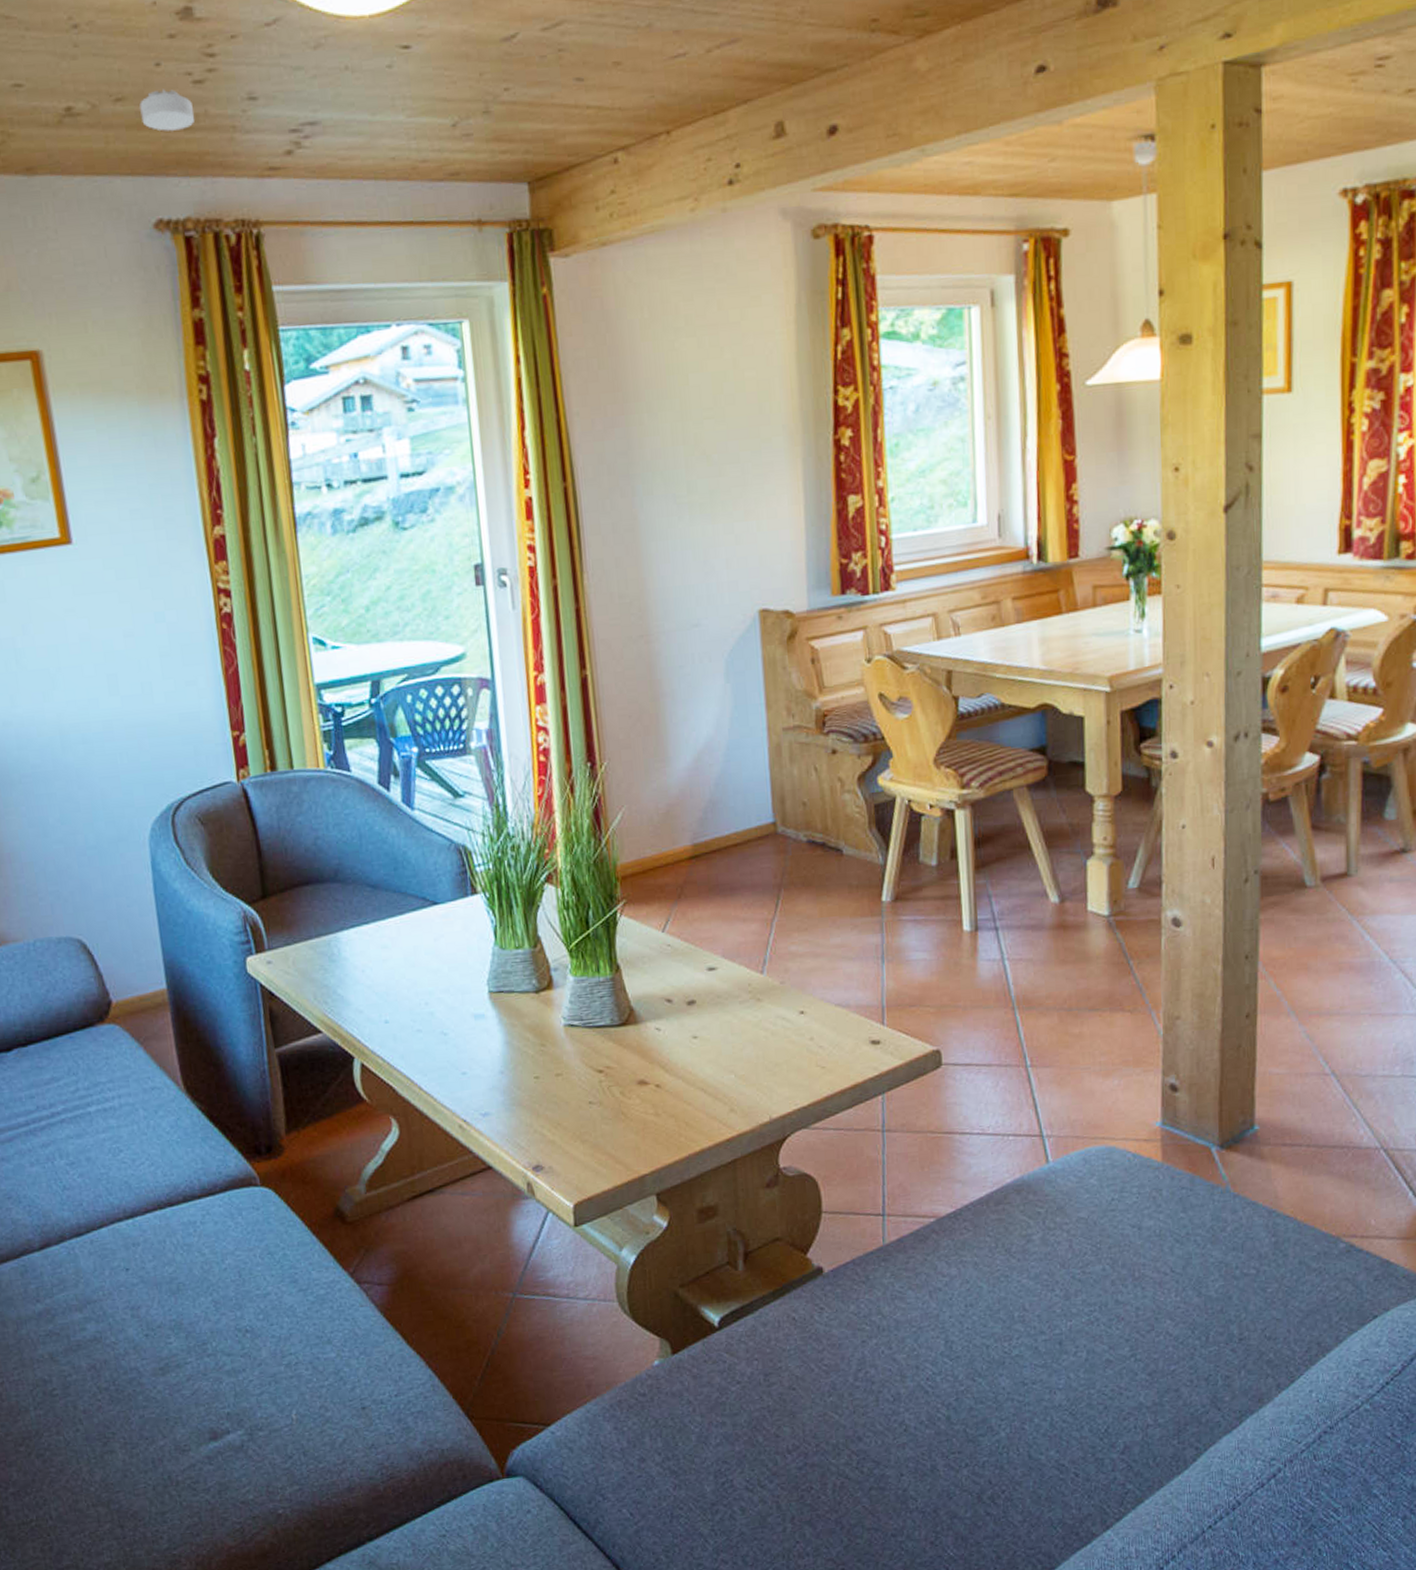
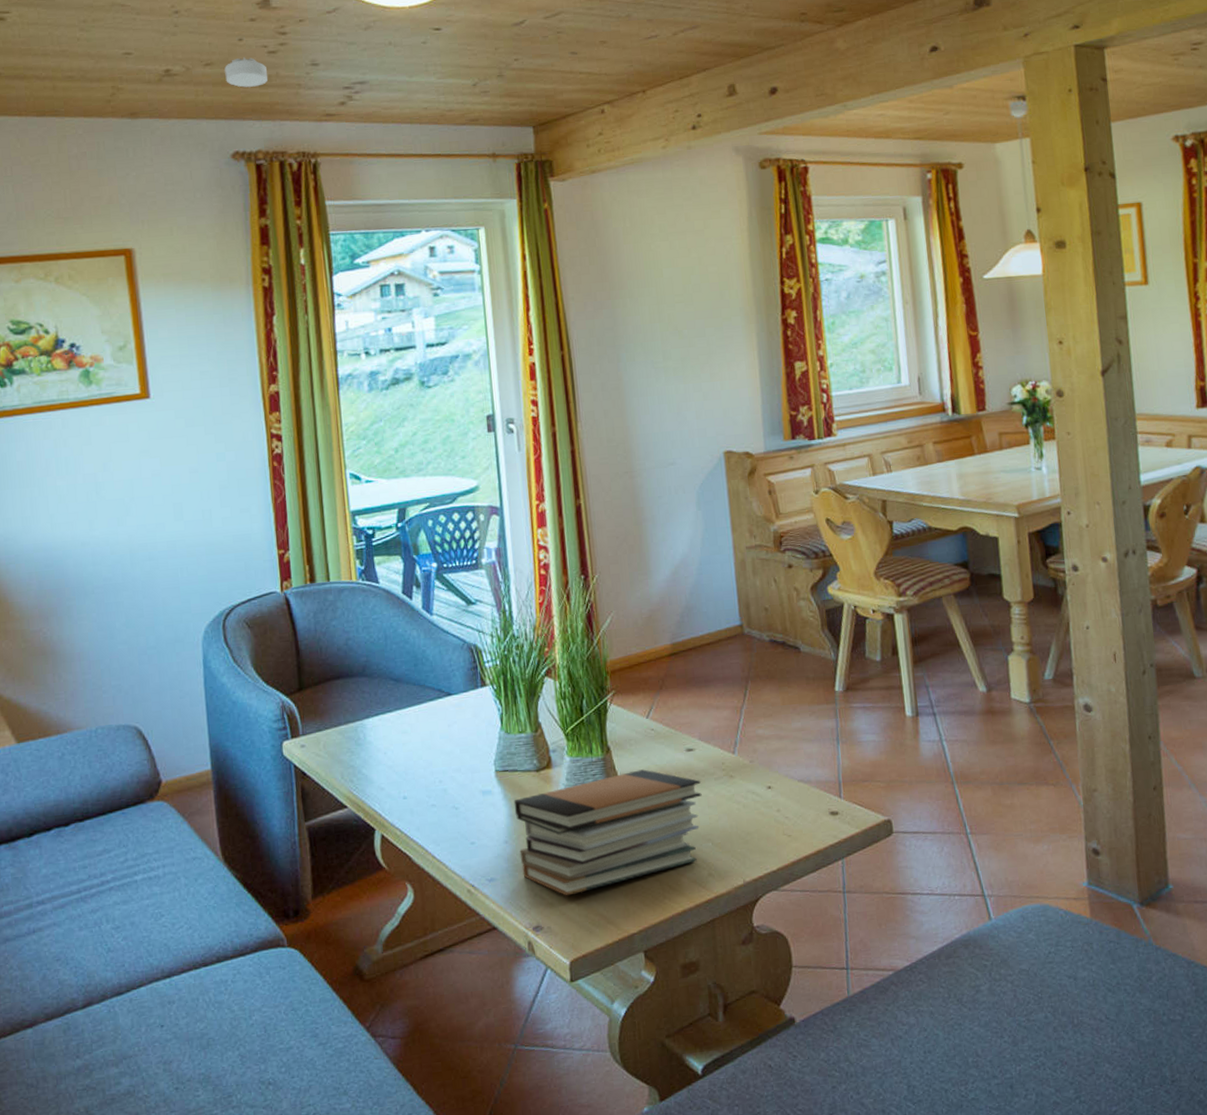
book stack: none [510,991,725,1133] -> present [514,769,702,896]

